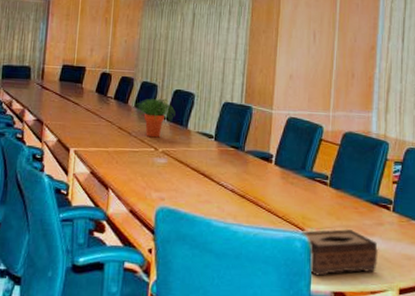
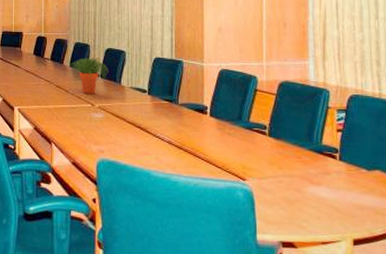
tissue box: present [302,229,379,276] -> none [243,178,328,226]

